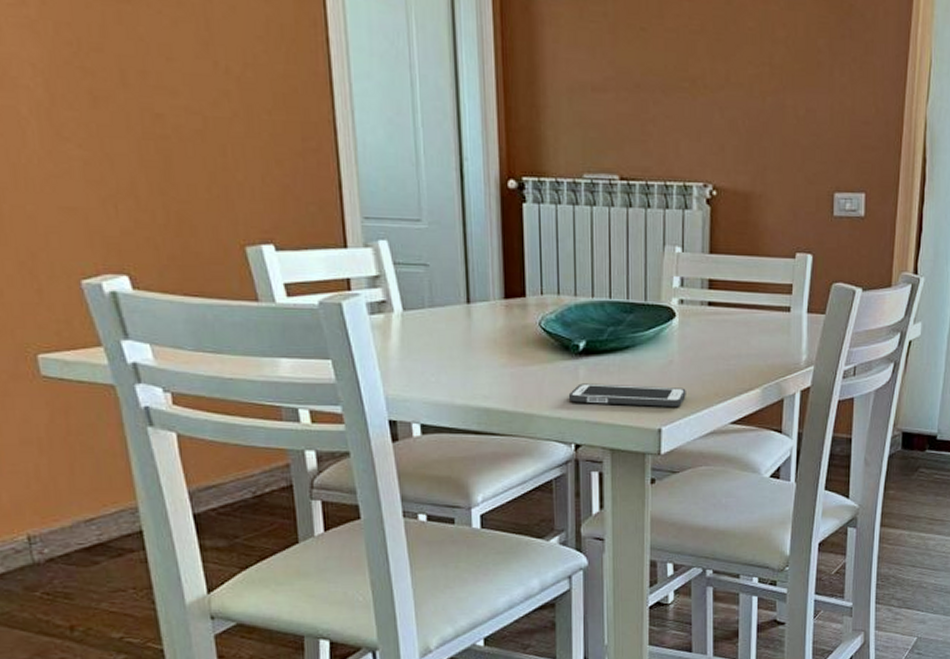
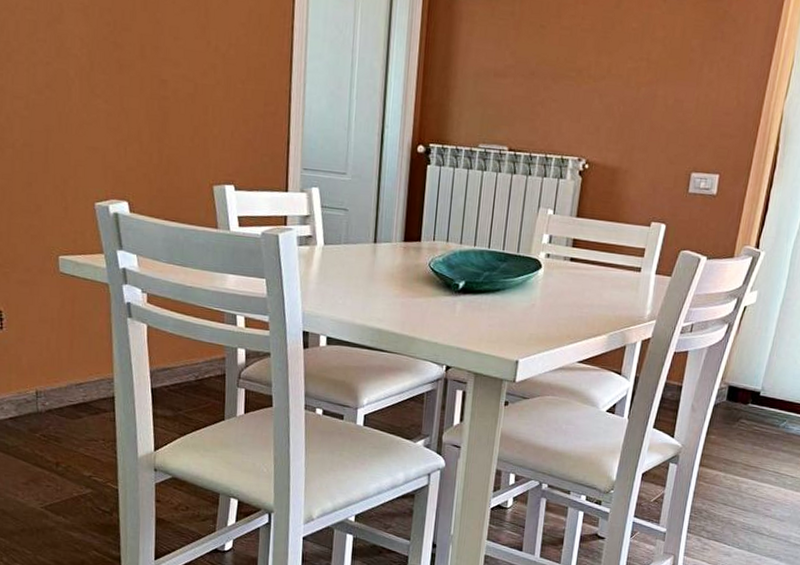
cell phone: present [568,383,686,407] -> none [445,316,543,344]

